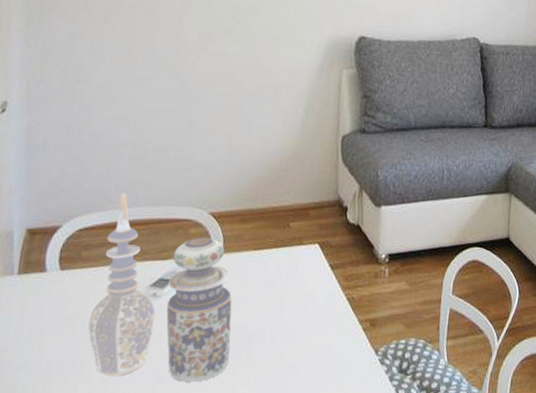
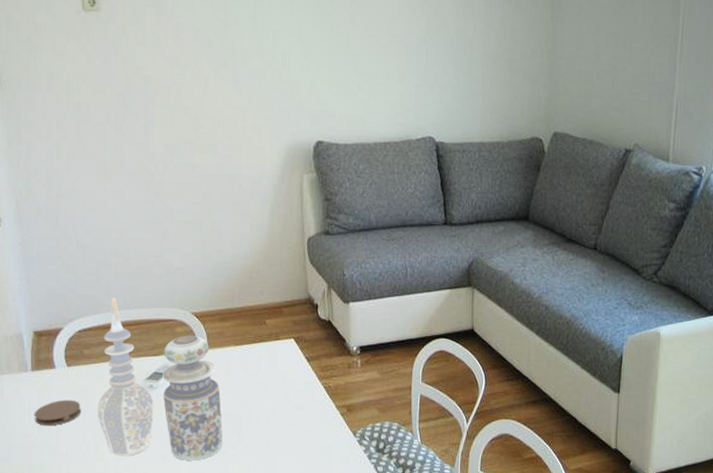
coaster: none [13,308,70,340] -> present [34,400,81,426]

